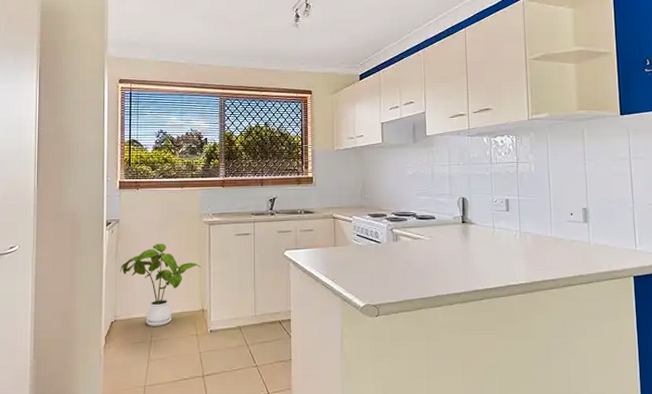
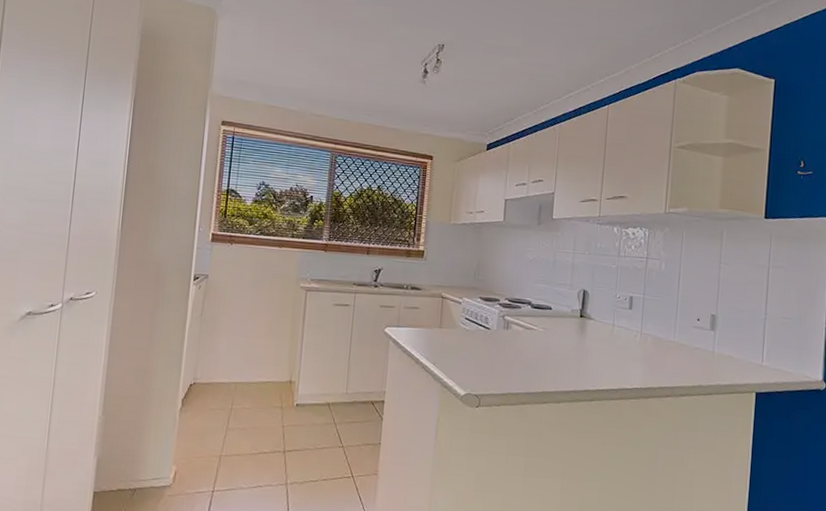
house plant: present [120,243,201,326] -> none [204,305,293,394]

